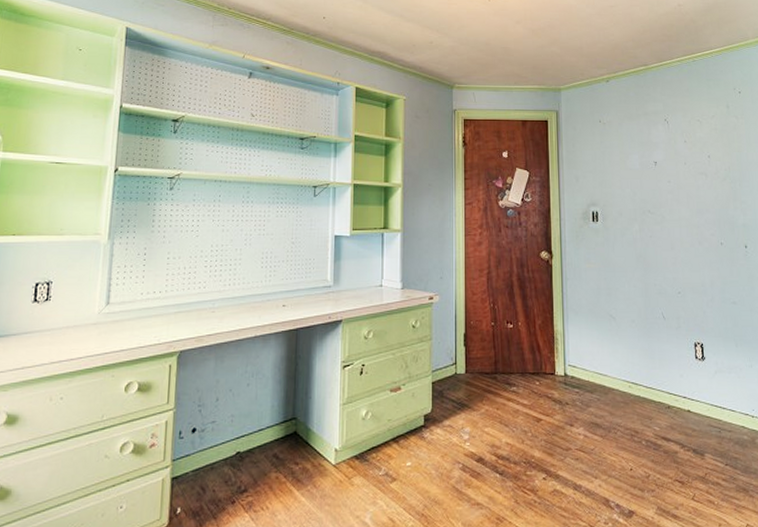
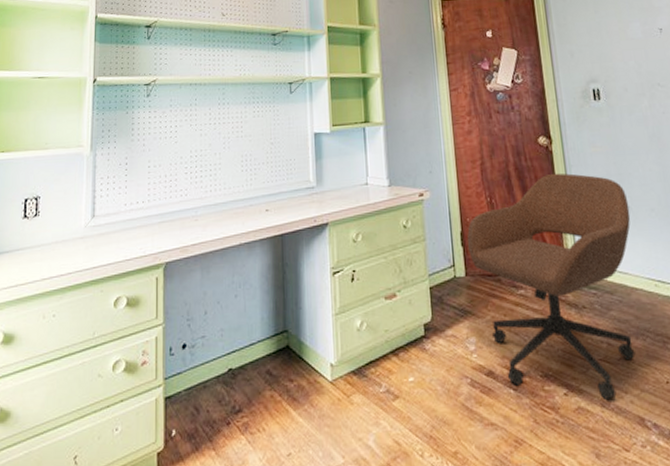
office chair: none [469,284,614,483] -> present [467,173,635,399]

